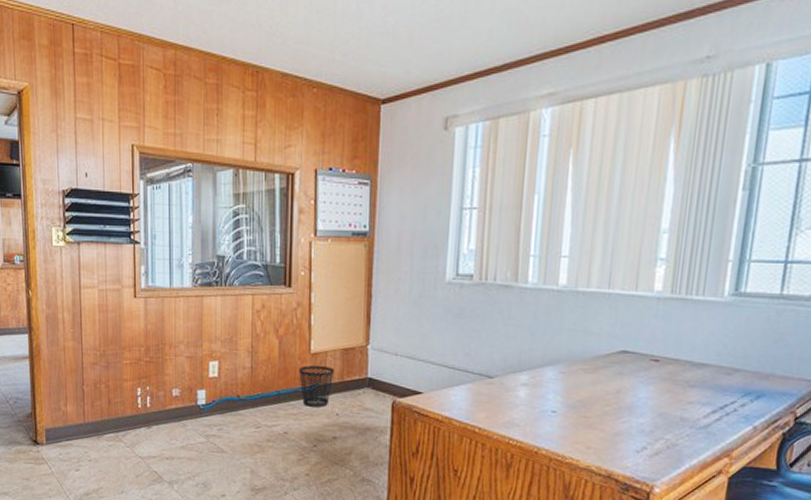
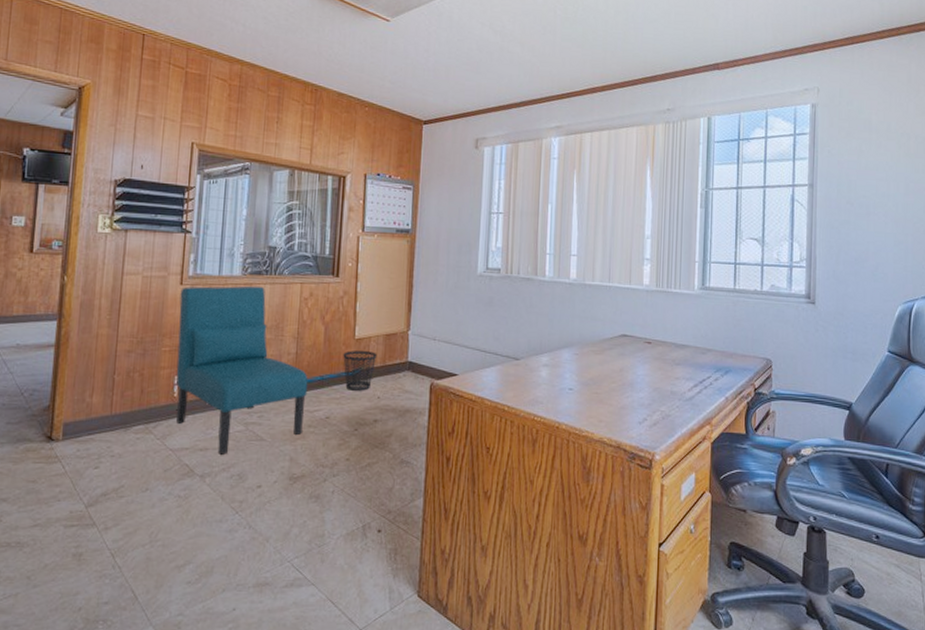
chair: none [135,298,265,464] -> present [175,285,308,455]

